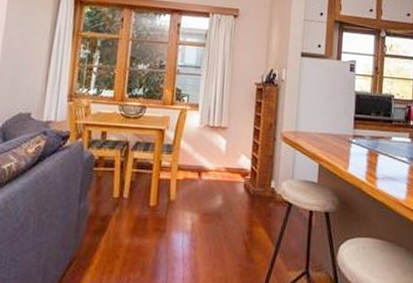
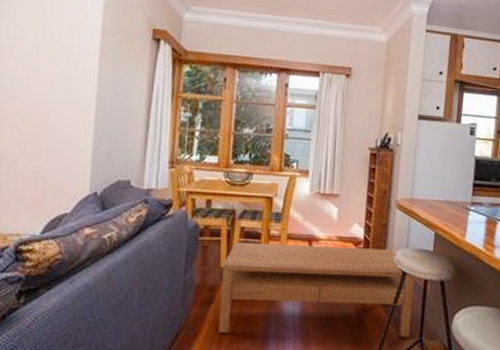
coffee table: none [109,172,301,269] -> present [217,241,416,337]

